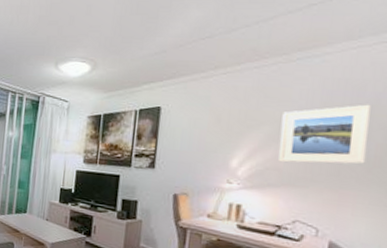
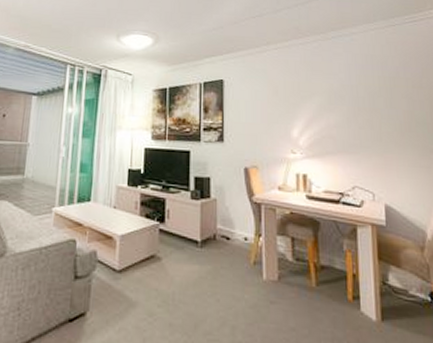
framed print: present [278,104,371,165] -> none [328,76,399,131]

